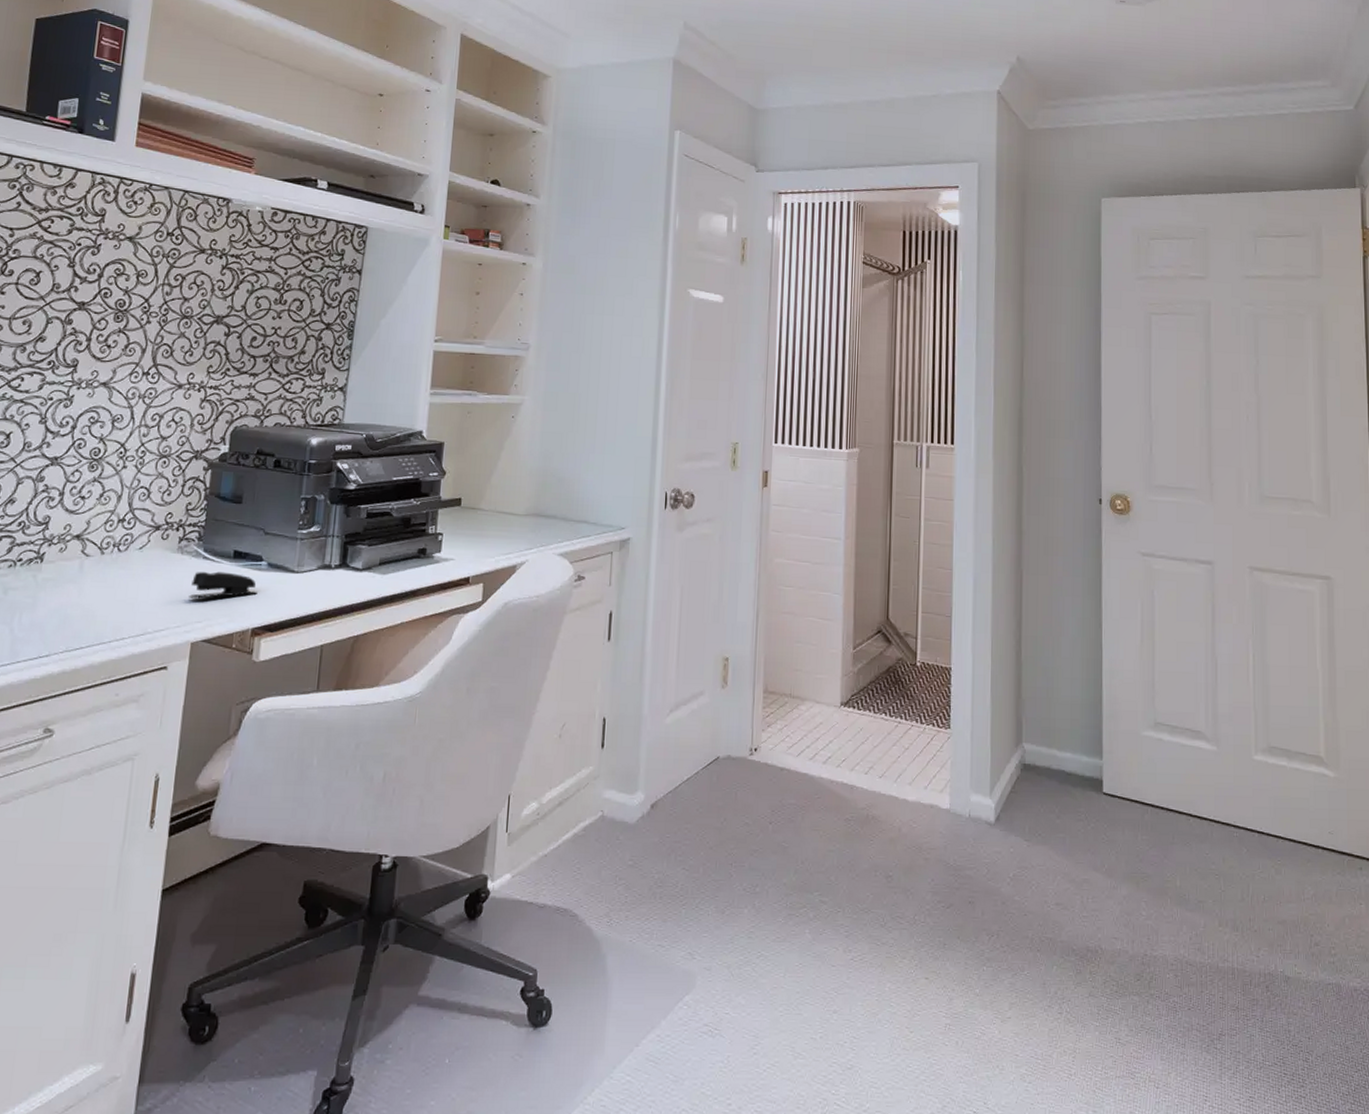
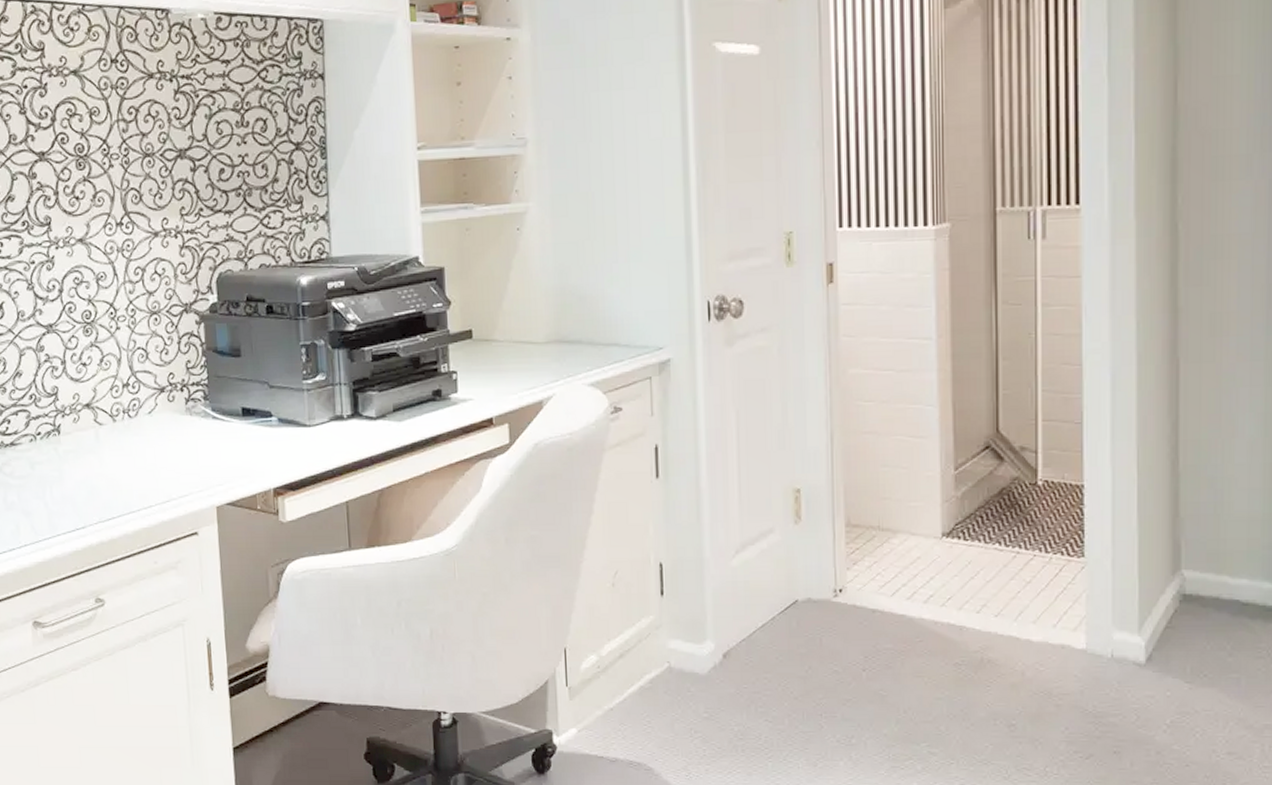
stapler: present [189,571,257,599] -> none [206,431,273,461]

